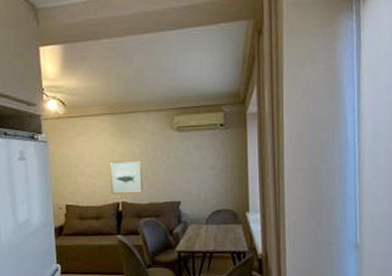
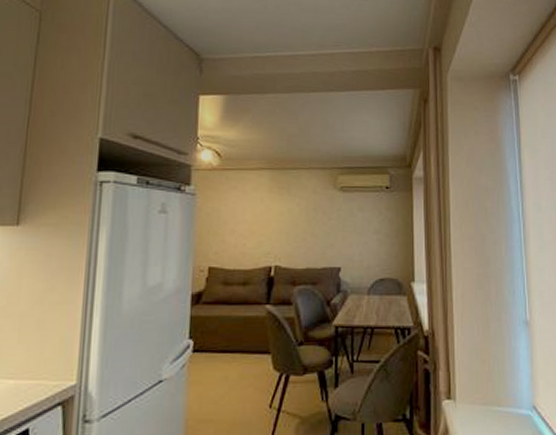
wall art: present [109,160,144,194] -> none [263,219,301,257]

